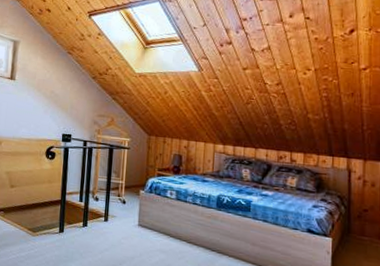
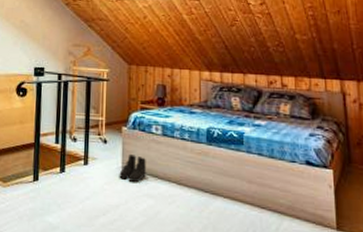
boots: none [135,213,160,240] -> present [119,153,146,183]

